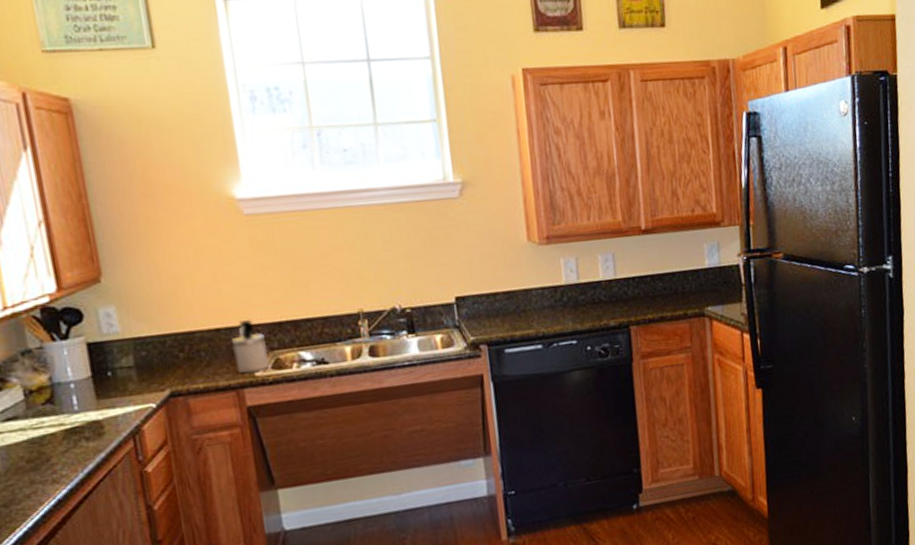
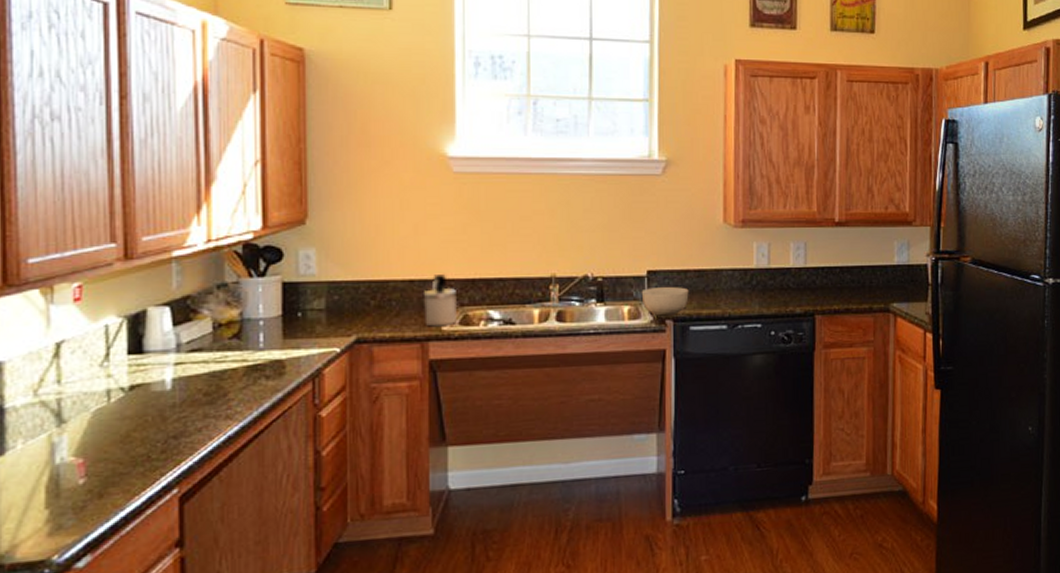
bowl: none [451,310,501,343] -> present [641,286,689,317]

